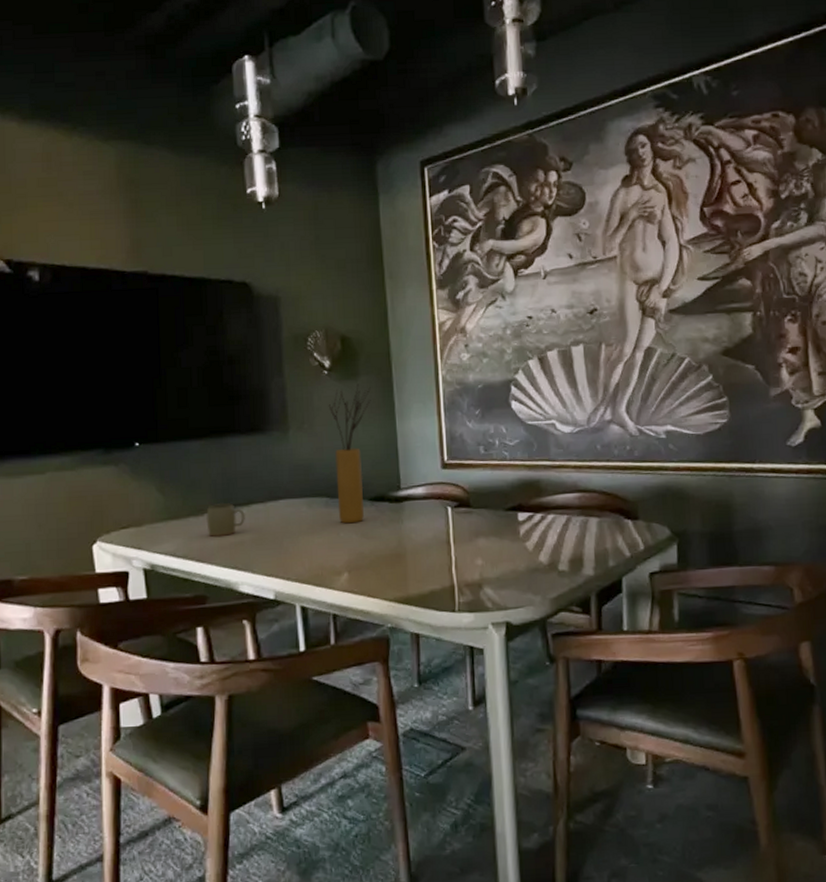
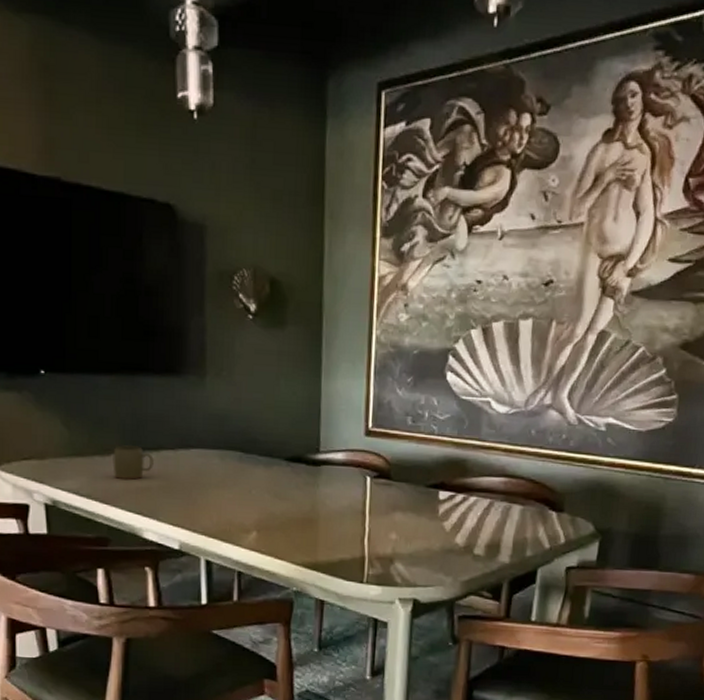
vase: present [328,384,371,524] -> none [250,334,298,482]

